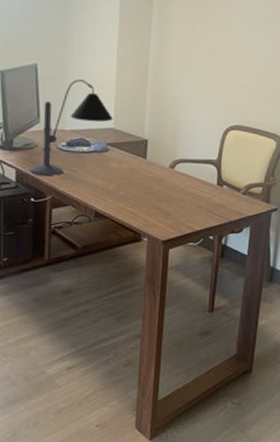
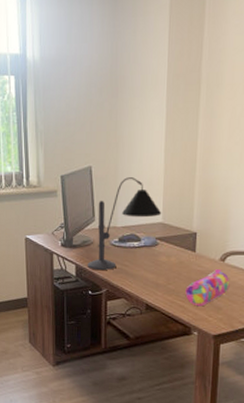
pencil case: none [136,176,179,213] -> present [185,269,230,307]

